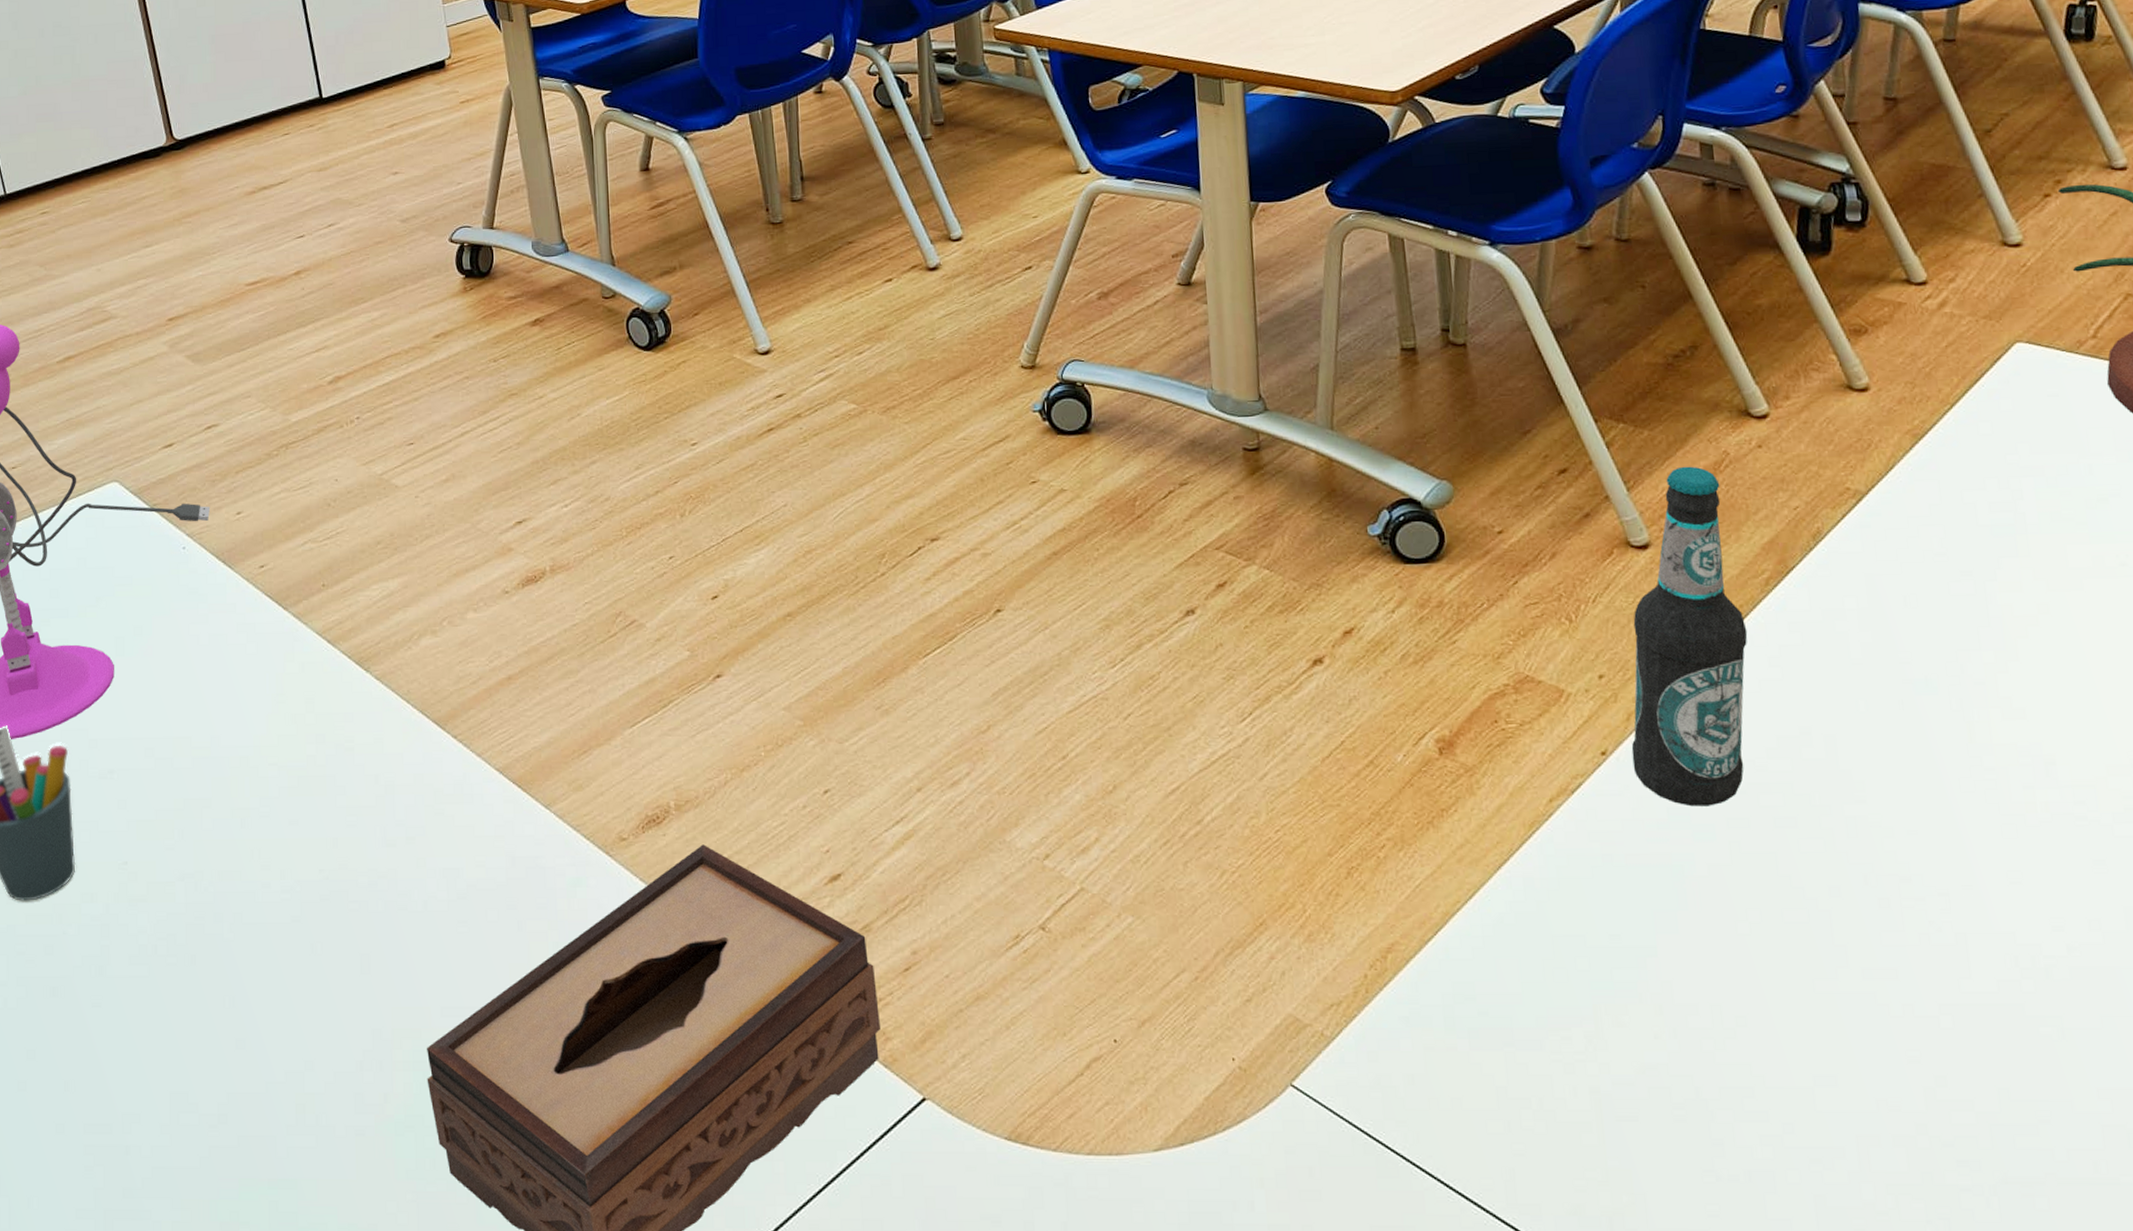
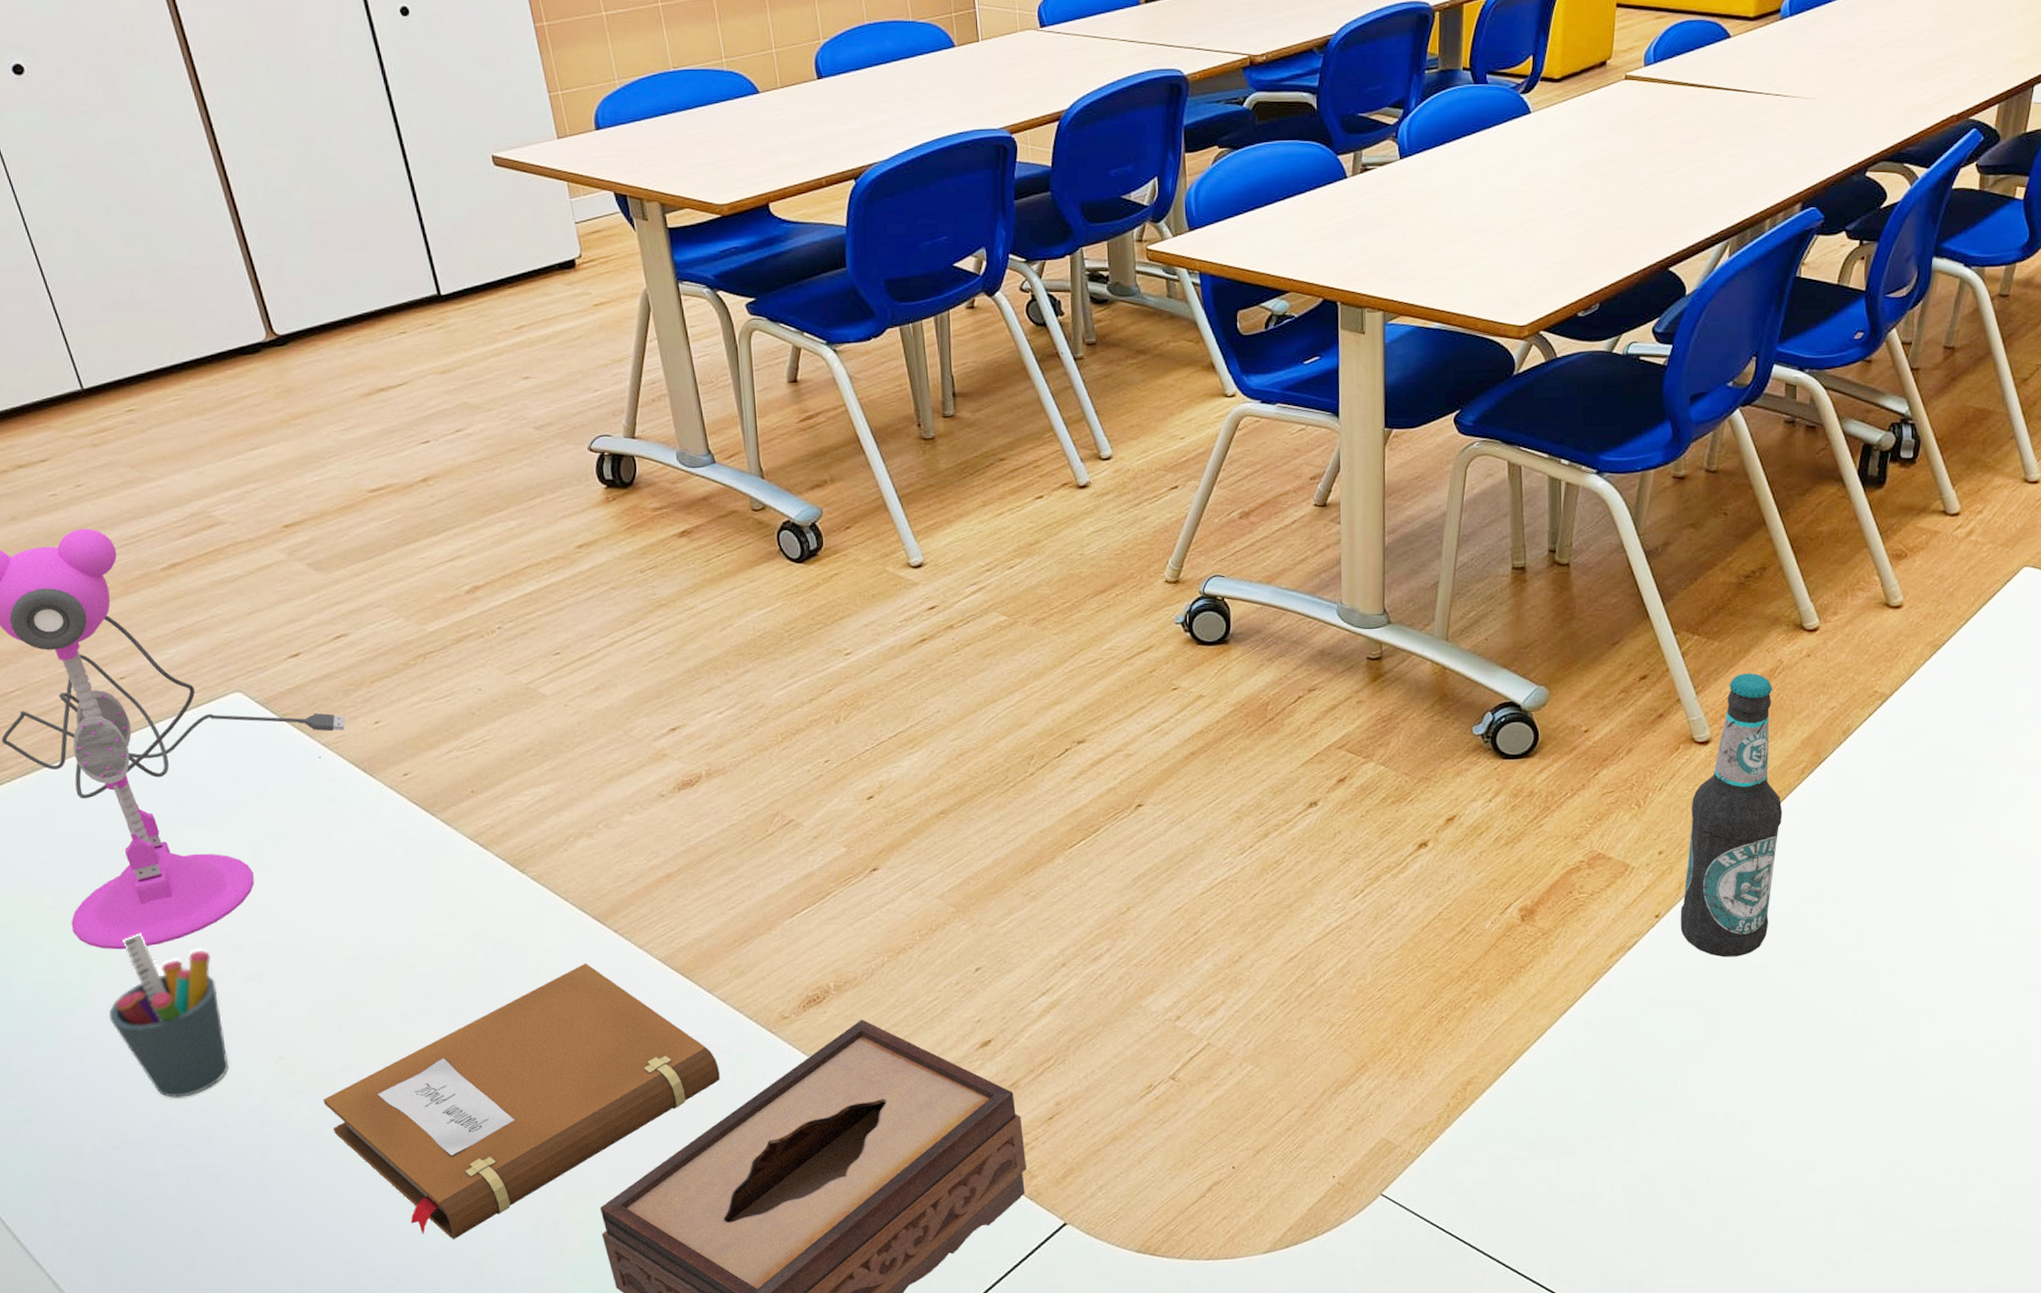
notebook: none [161,771,555,1076] -> present [323,963,720,1240]

